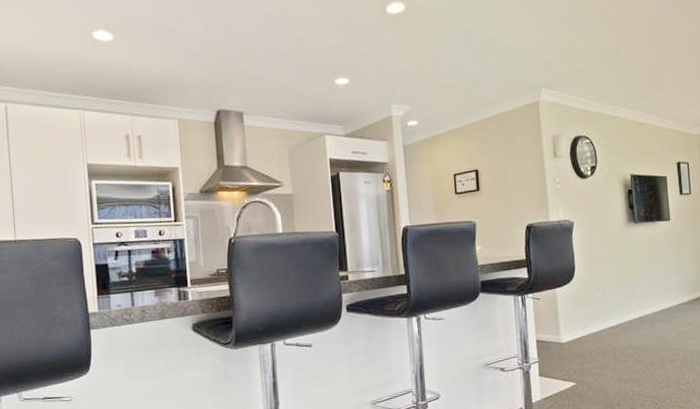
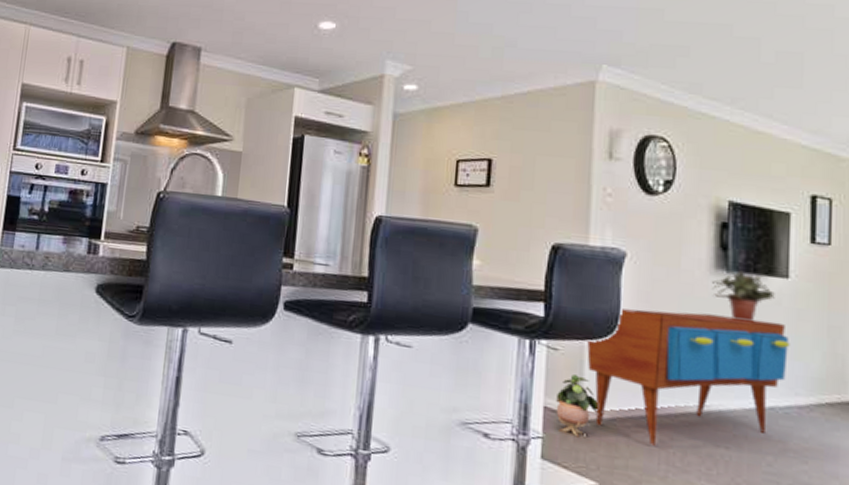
potted plant: none [543,314,570,356] -> present [556,375,598,438]
sideboard: none [557,251,676,350] -> present [587,309,790,446]
potted plant: none [627,221,664,255] -> present [712,270,775,322]

